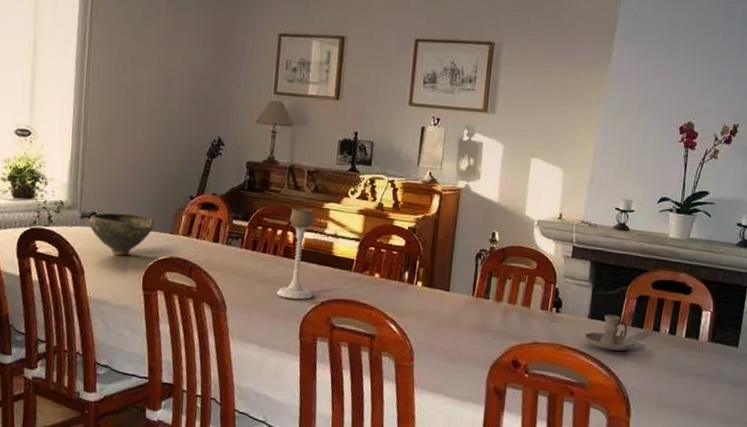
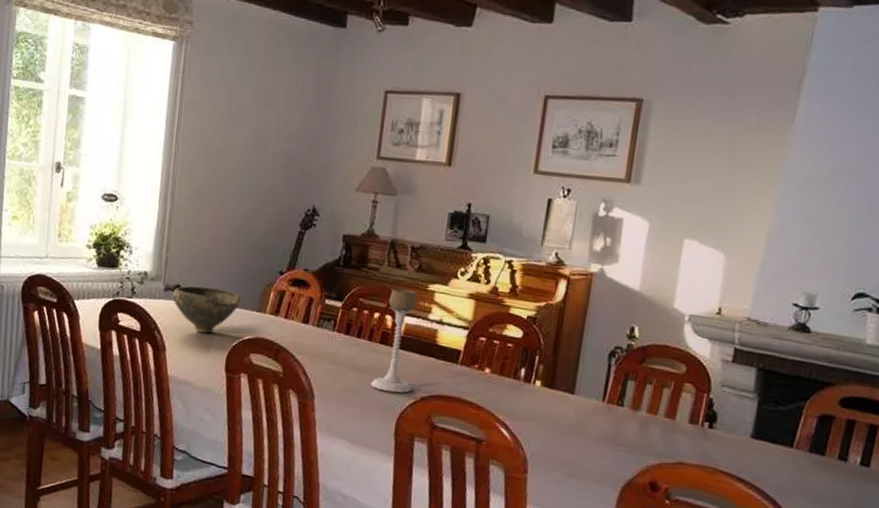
candle holder: present [584,314,635,351] -> none [744,434,812,482]

